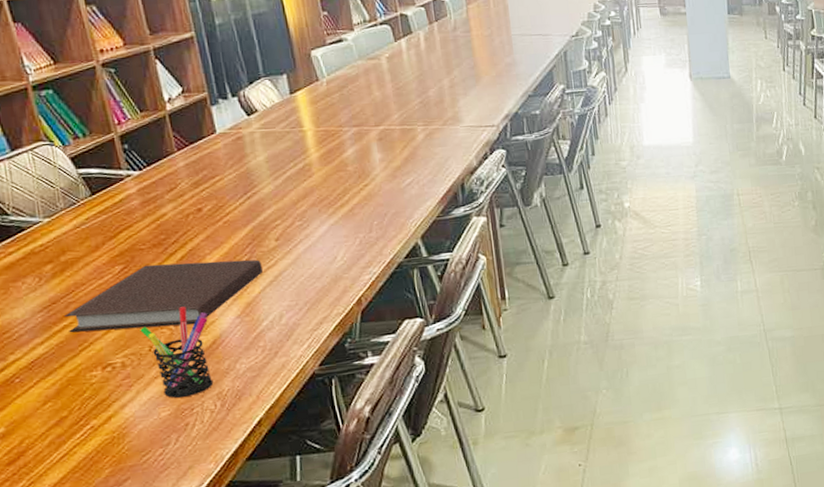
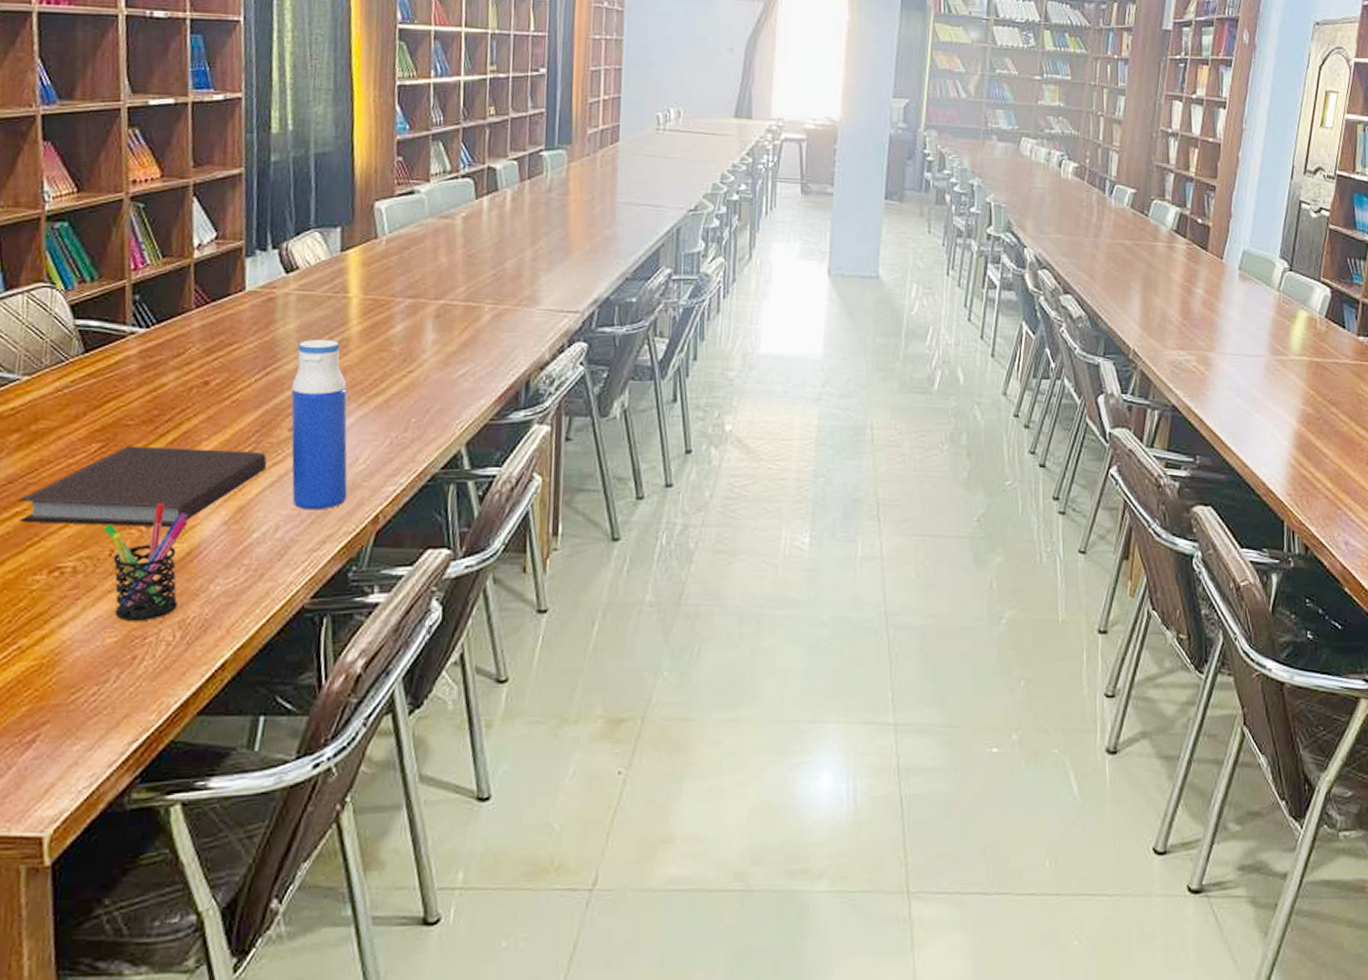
water bottle: none [269,166,333,300] -> present [291,340,348,510]

